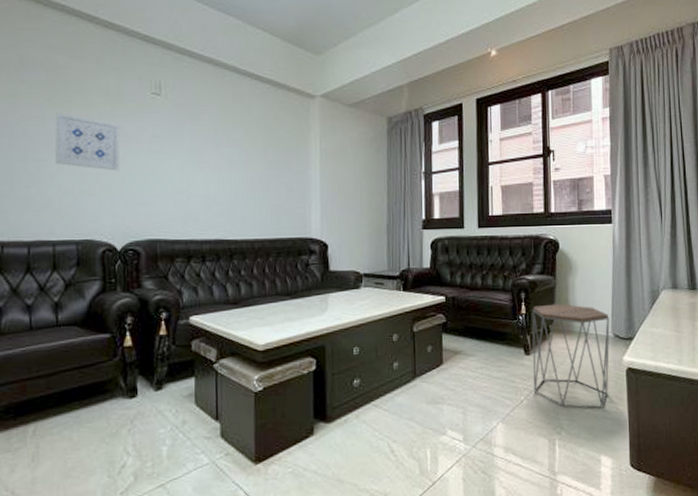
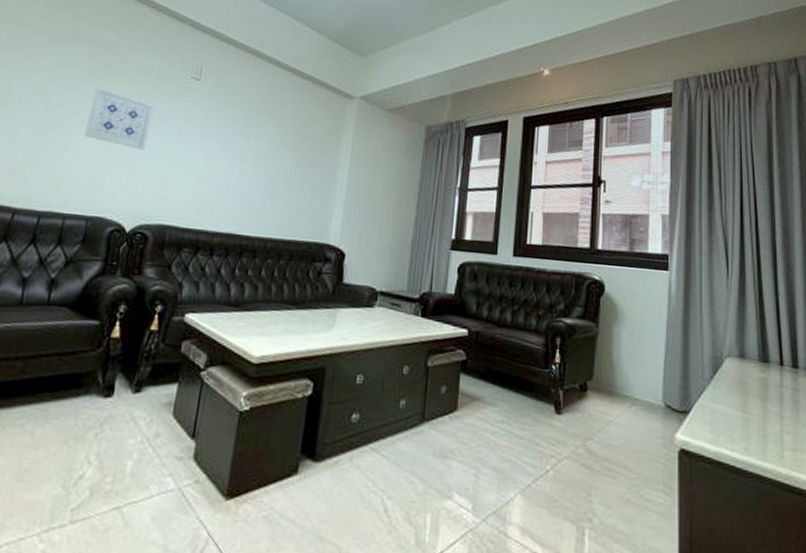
side table: present [532,303,610,409] -> none [562,355,660,496]

